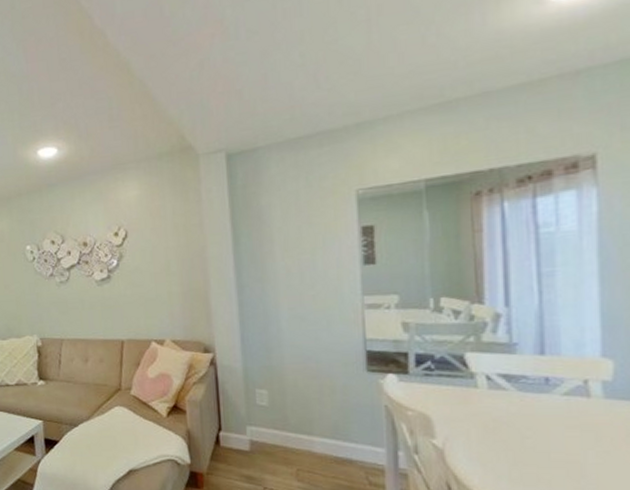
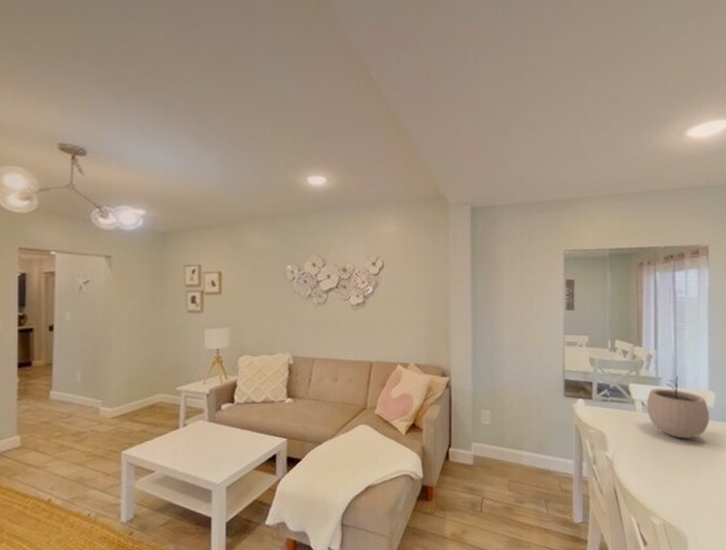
plant pot: none [494,341,606,424] -> present [646,377,710,439]

